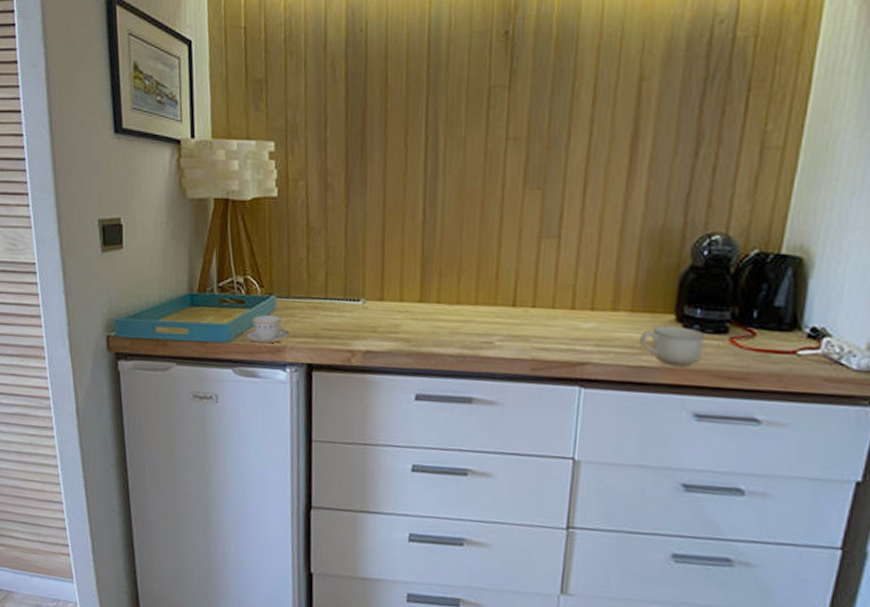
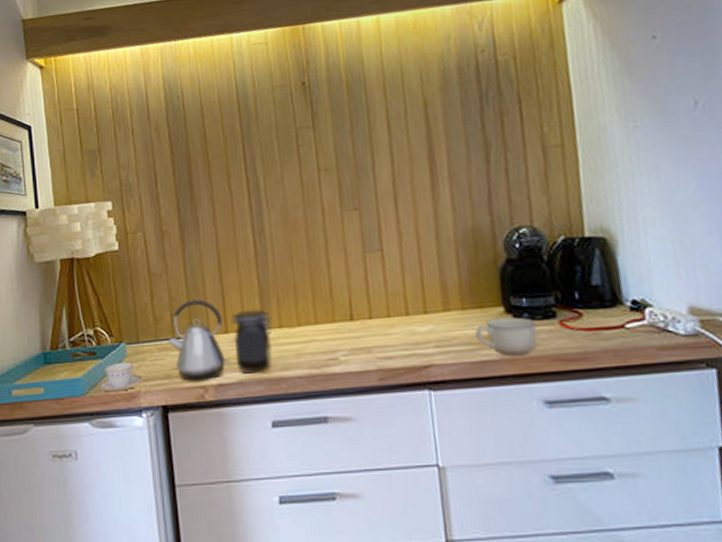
kettle: none [318,261,382,347] -> present [166,299,231,384]
jar: none [388,279,431,347] -> present [232,309,274,375]

